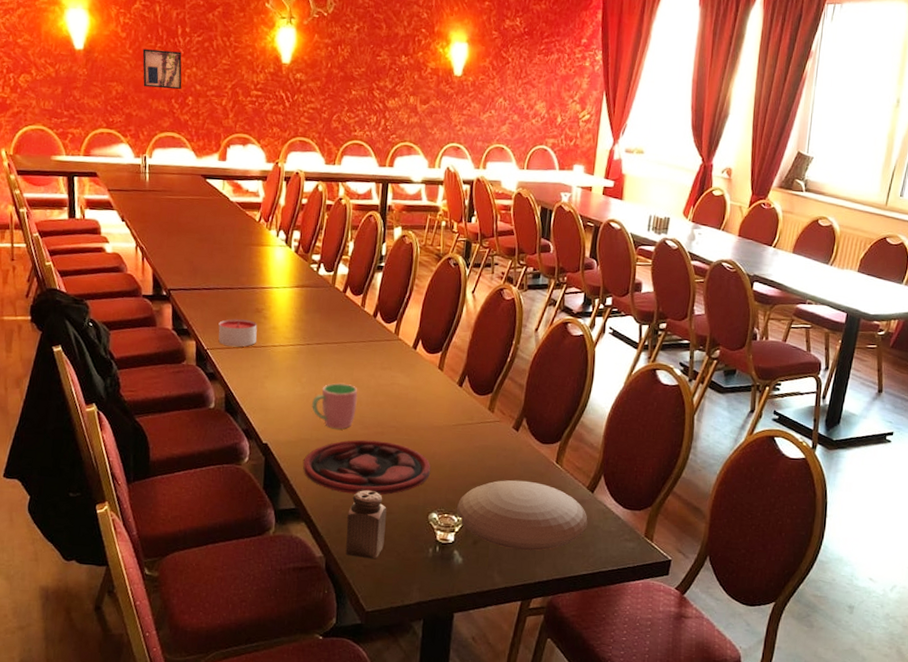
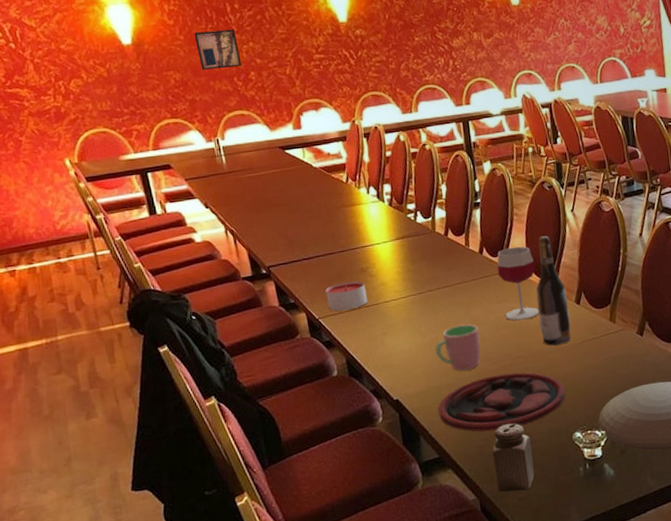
wineglass: none [386,316,426,391] -> present [496,246,540,321]
wine bottle: none [418,311,451,423] -> present [536,235,571,346]

